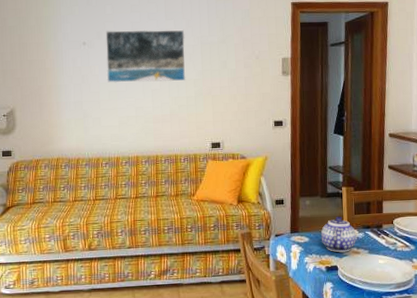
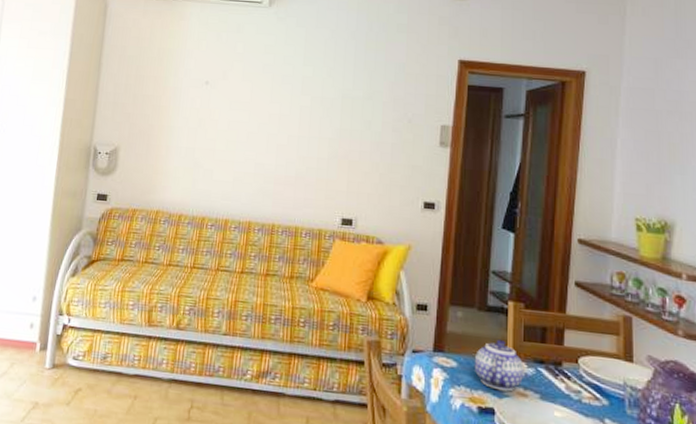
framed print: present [105,30,186,83] -> none [226,71,324,138]

